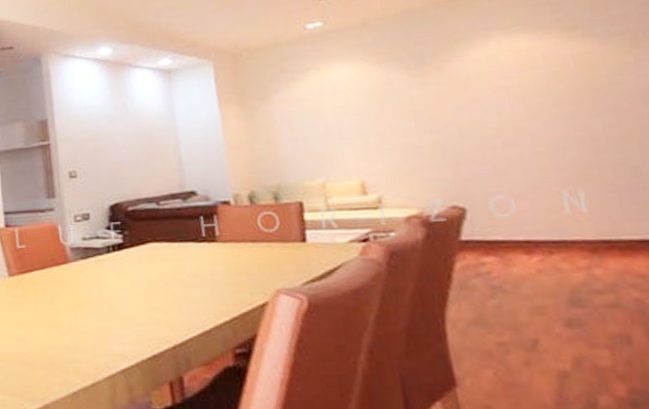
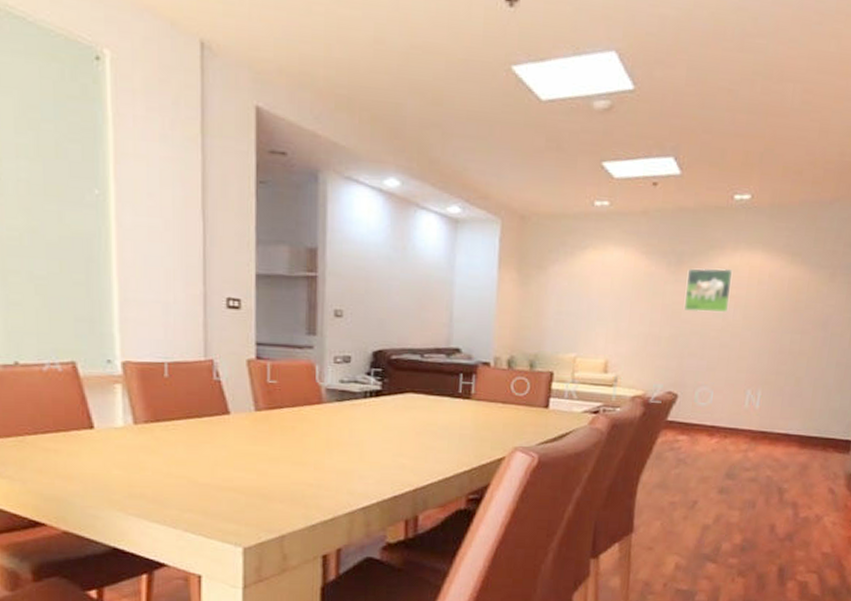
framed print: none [434,60,502,113] -> present [683,268,733,313]

